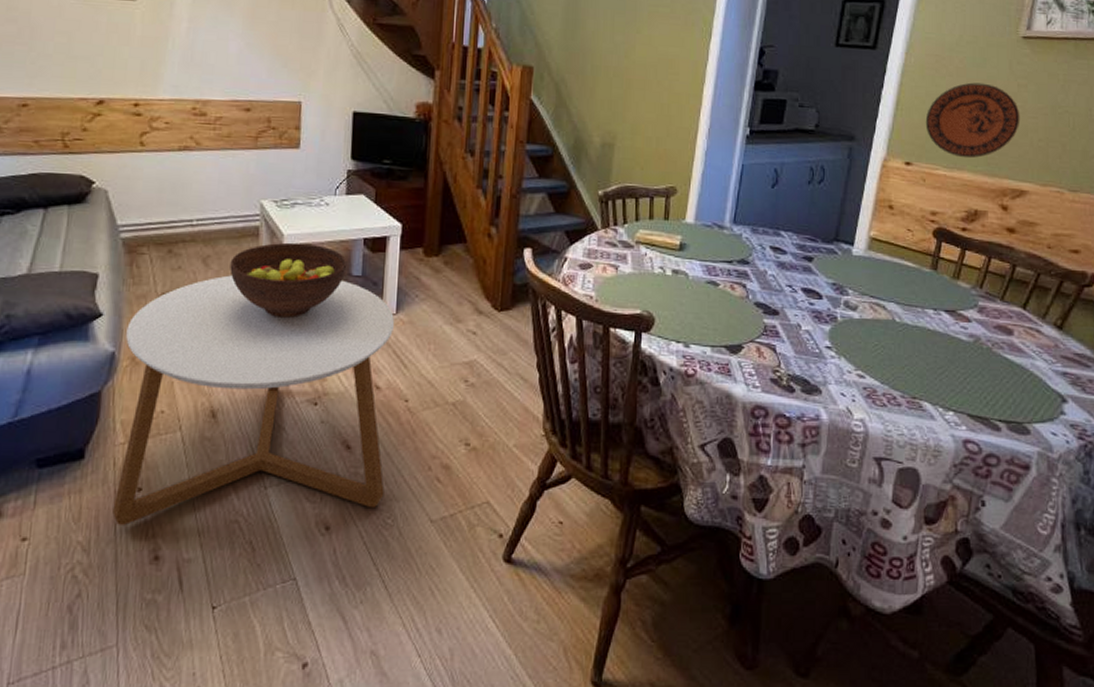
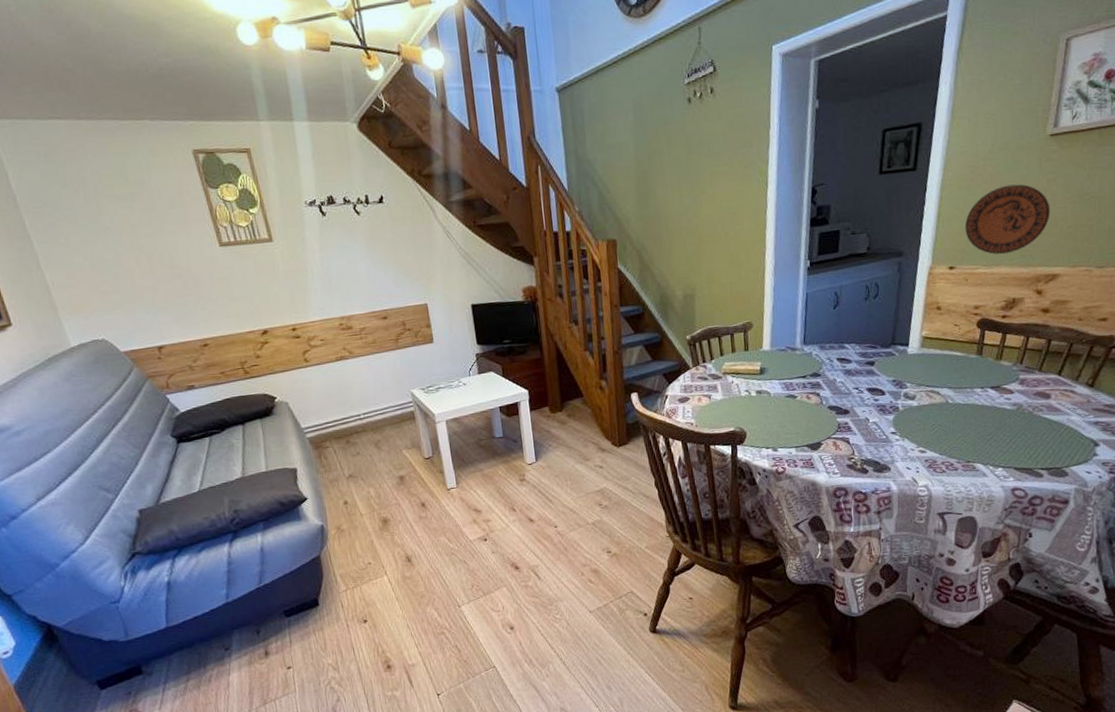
coffee table: present [112,275,394,526] -> none [328,442,551,649]
fruit bowl: present [230,242,347,318] -> none [397,418,490,480]

